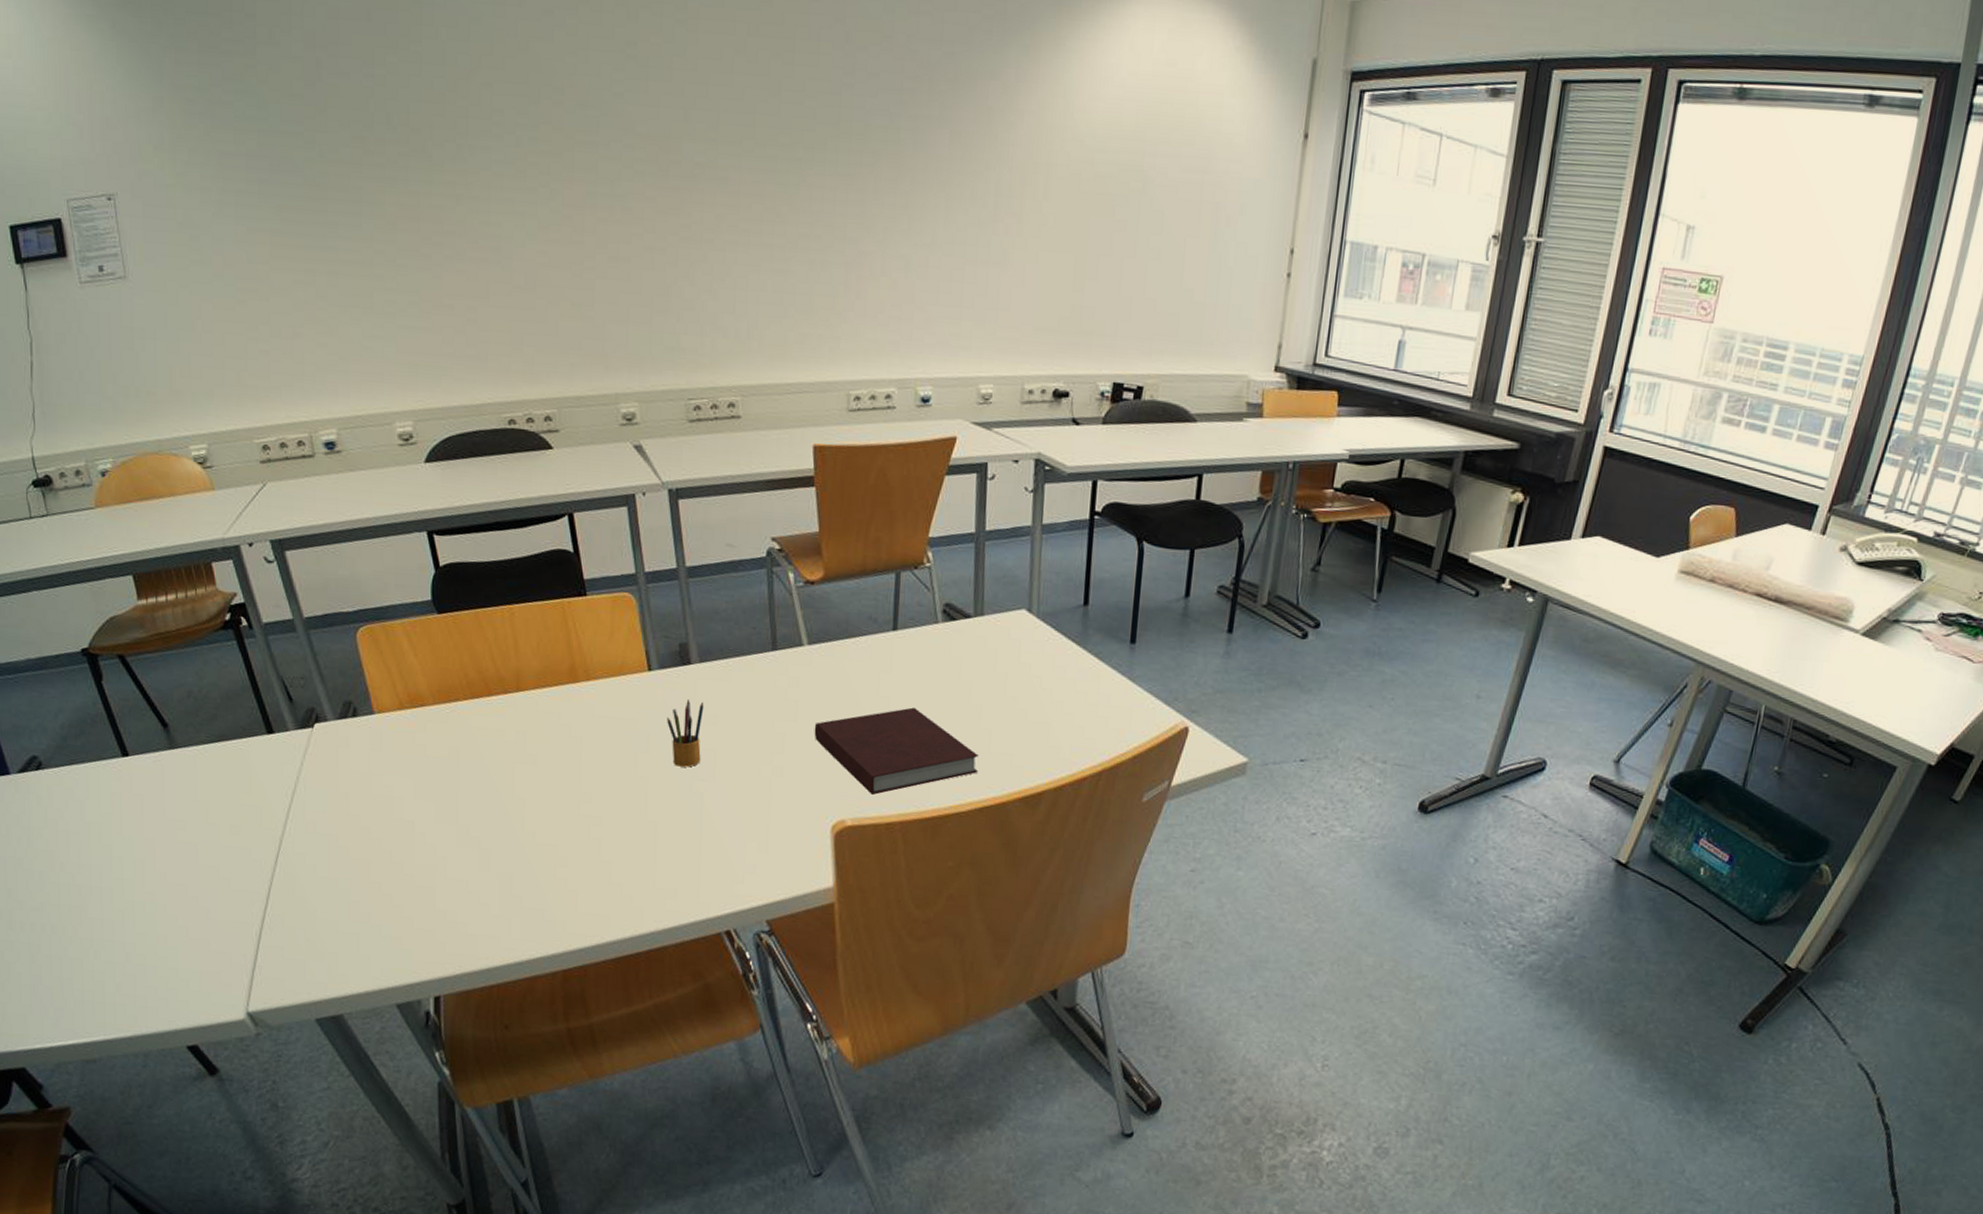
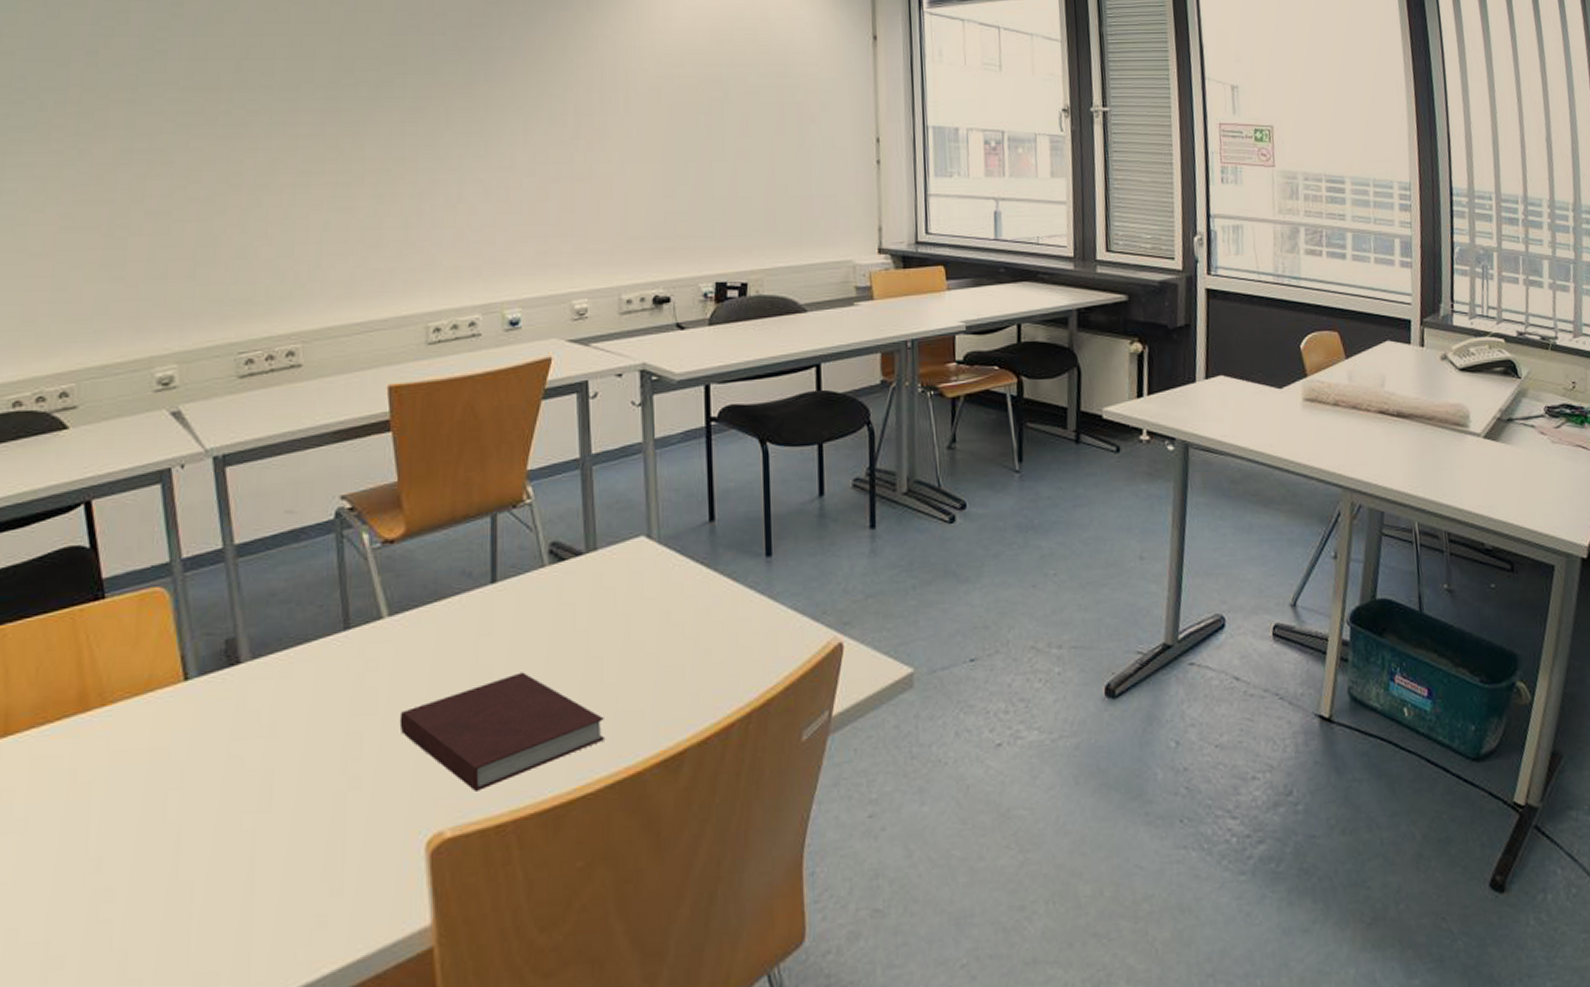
pencil box: present [667,700,704,767] -> none [208,709,258,800]

